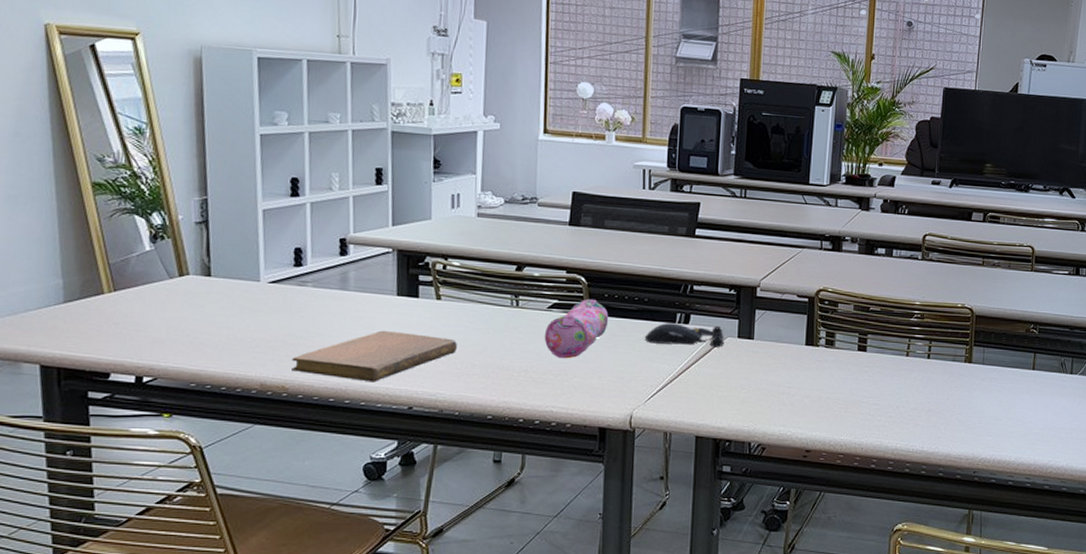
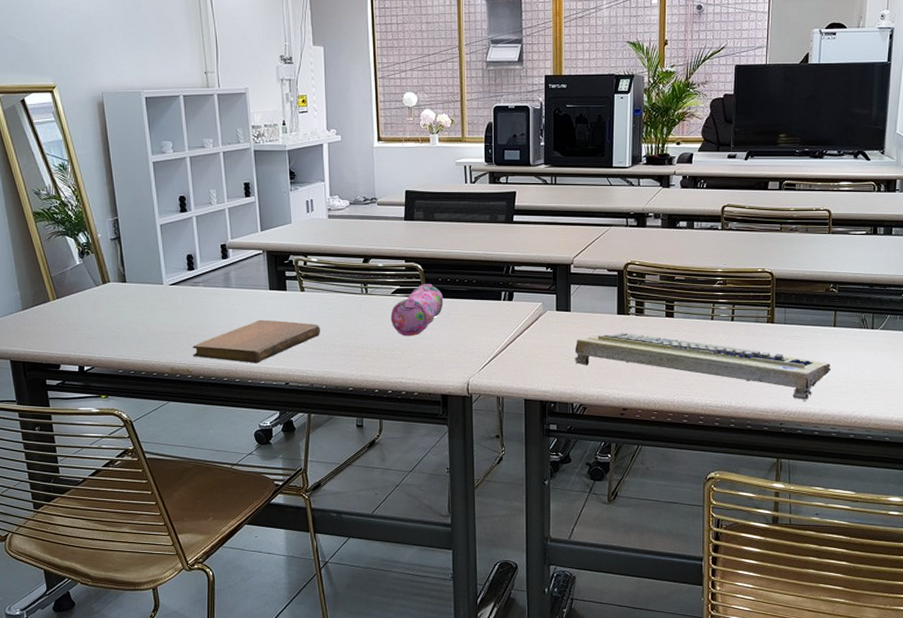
computer mouse: present [644,323,724,347] -> none [475,301,544,320]
computer keyboard: none [755,365,1028,448] -> present [574,332,831,401]

